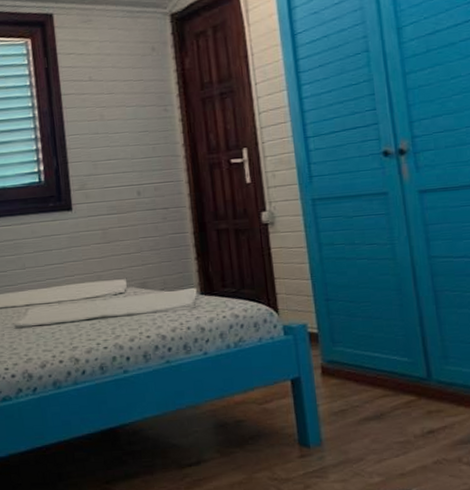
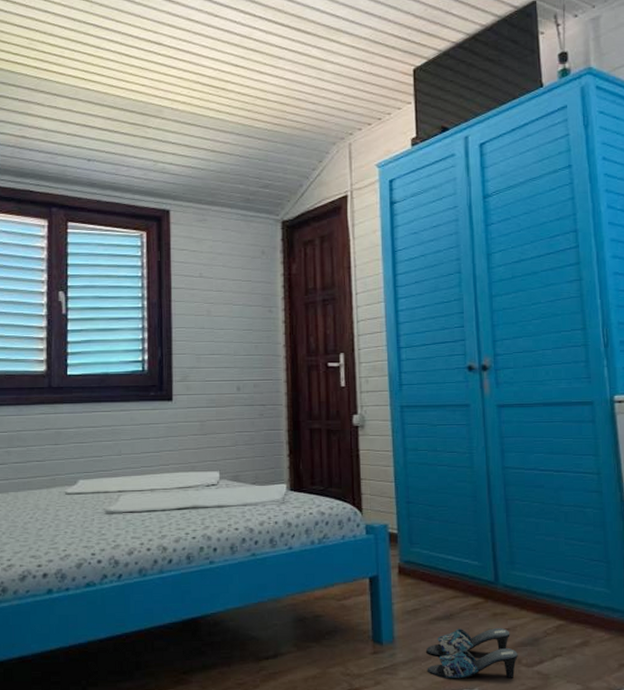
slippers: none [357,426,458,481] -> present [426,628,518,680]

